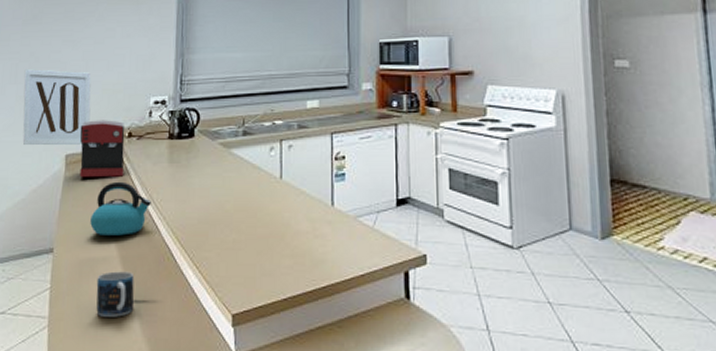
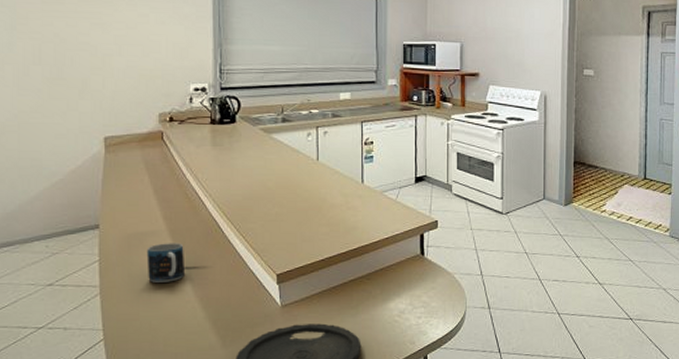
wall art: present [22,69,92,145] -> none [49,50,128,128]
coffee maker: present [79,120,125,177] -> none [117,104,168,158]
kettle: present [90,181,151,236] -> none [136,162,197,212]

